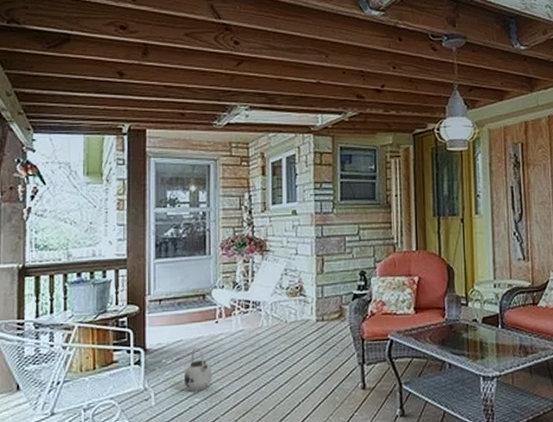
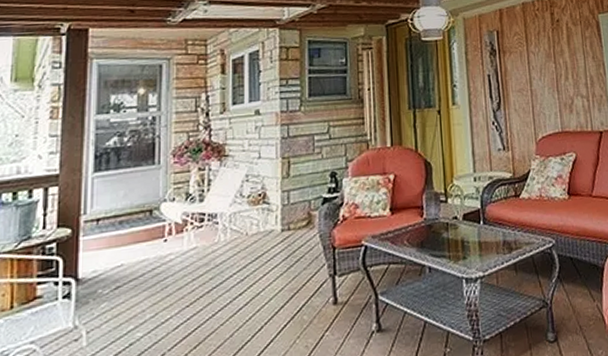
teapot: present [184,347,213,391] -> none [124,271,159,325]

